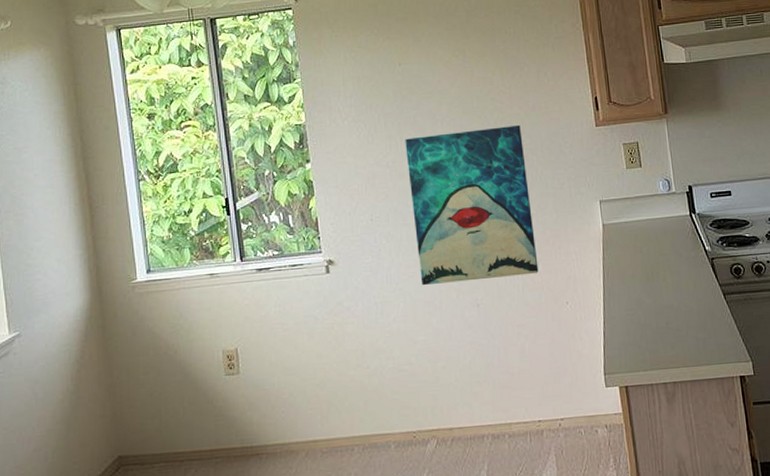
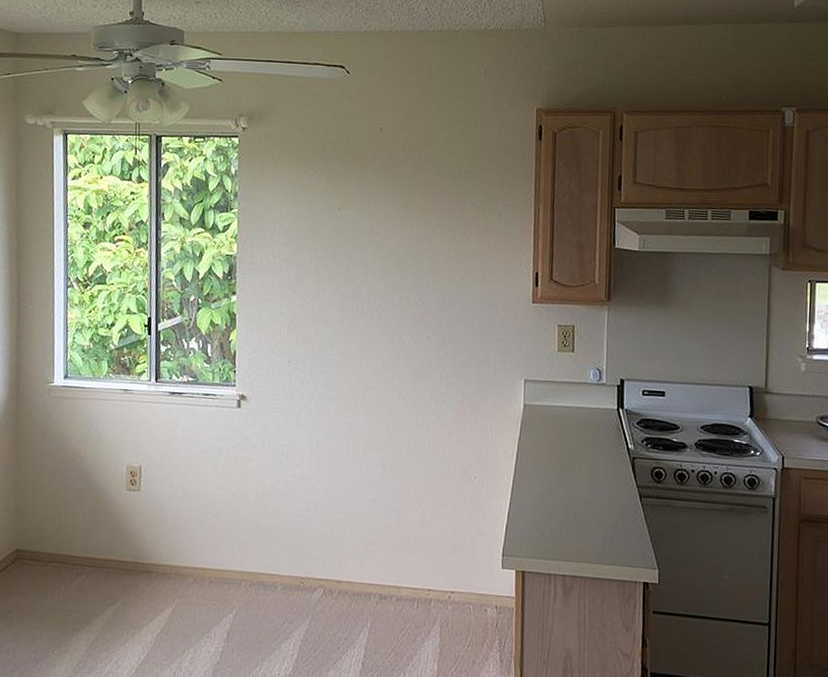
wall art: present [405,125,539,286] -> none [330,285,454,443]

